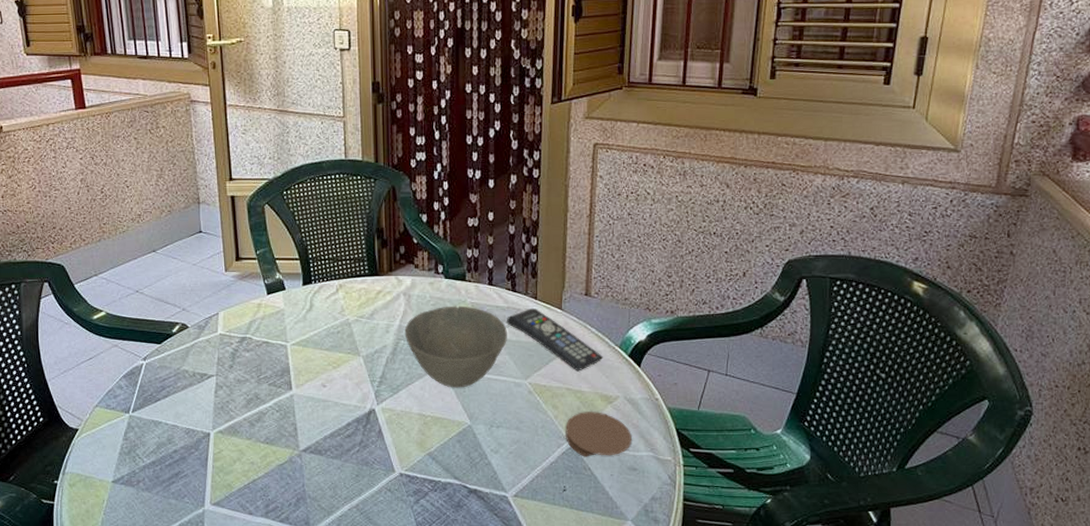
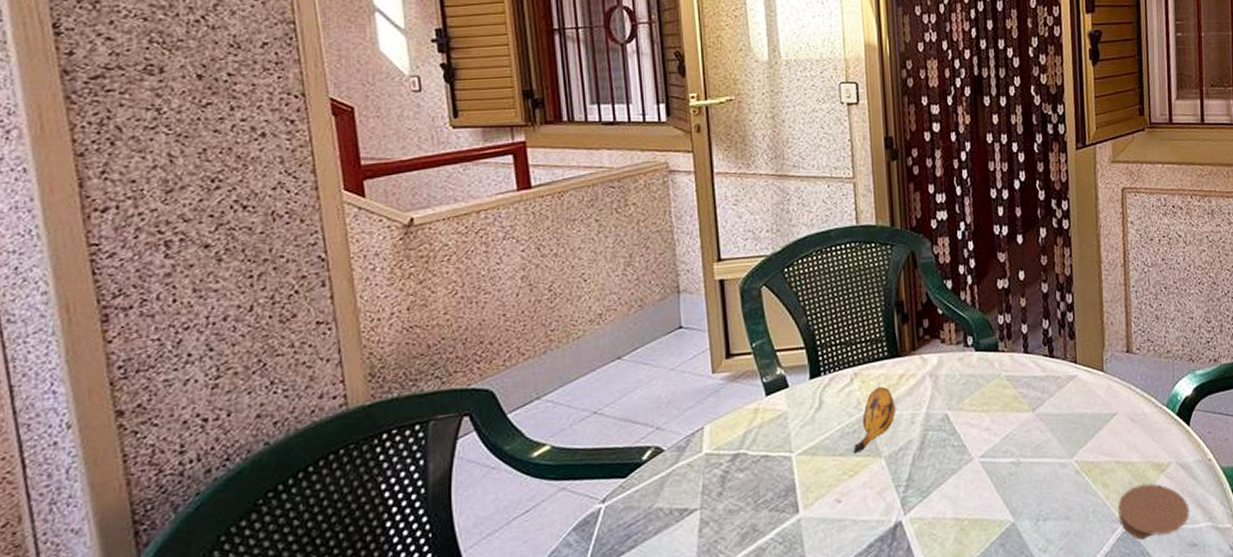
banana: none [336,298,373,350] -> present [853,386,895,454]
bowl: present [404,305,507,388] -> none [932,380,1048,481]
remote control: present [507,308,603,372] -> none [1046,374,1151,440]

